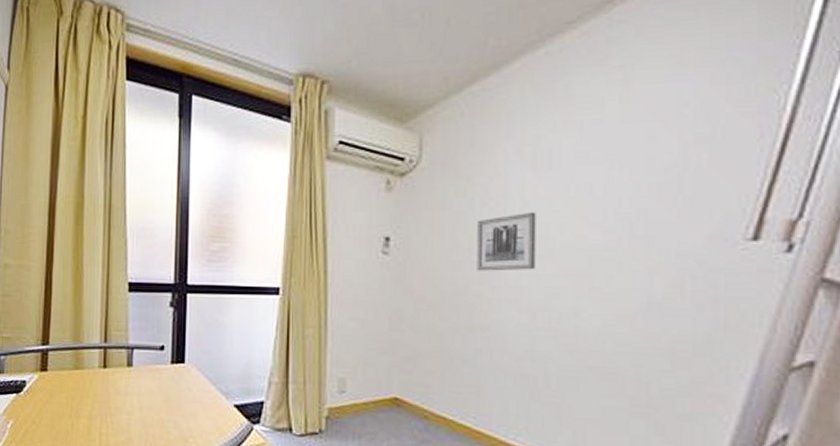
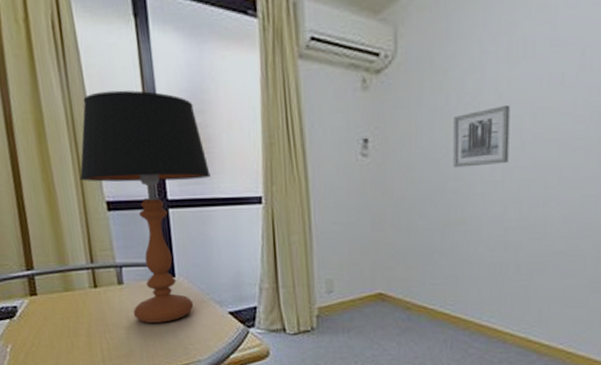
table lamp: none [107,180,232,411] -> present [79,90,211,323]

